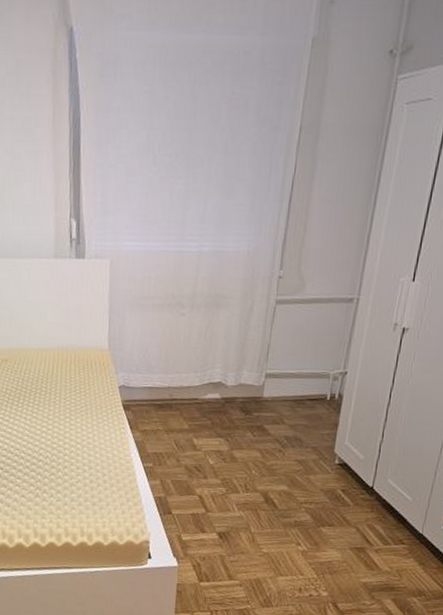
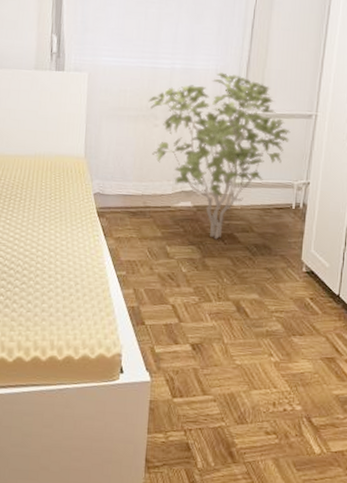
shrub: none [174,254,329,432] -> present [148,72,291,240]

